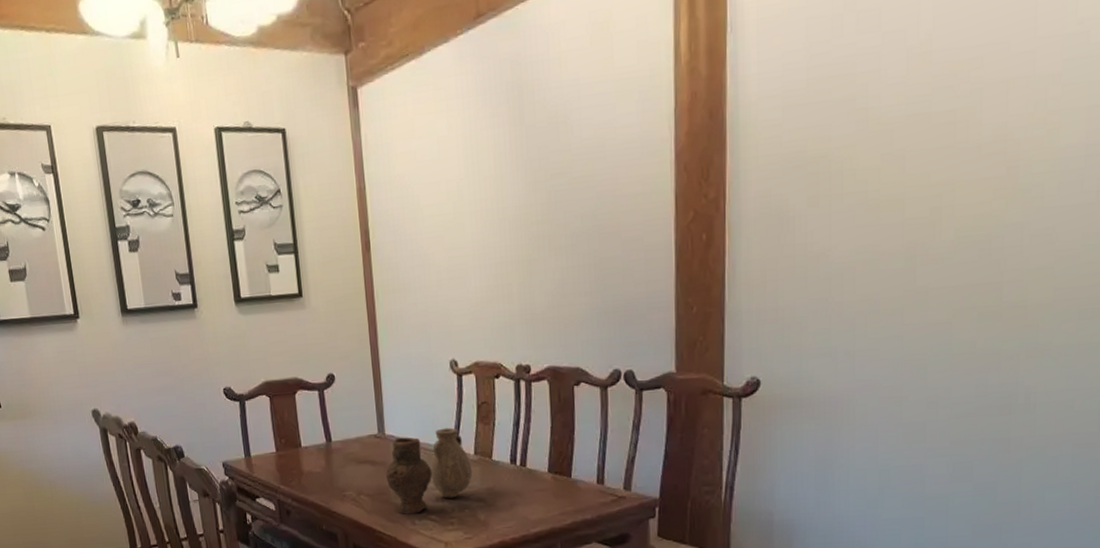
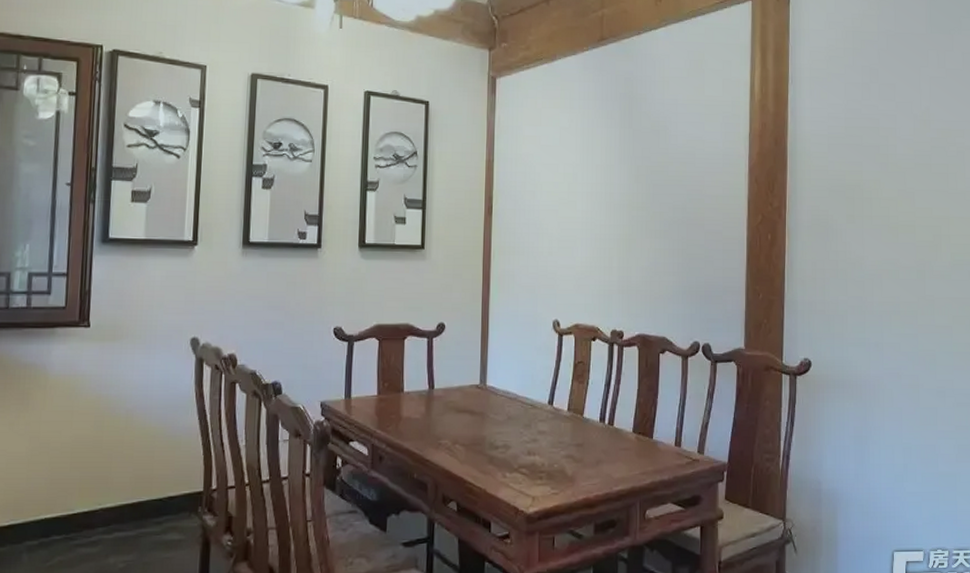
vase: present [385,427,473,515] -> none [482,383,565,466]

